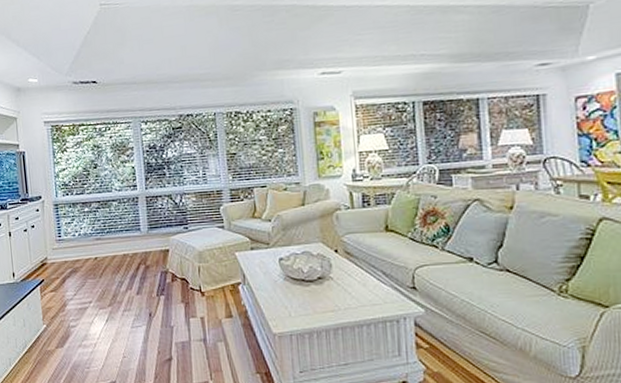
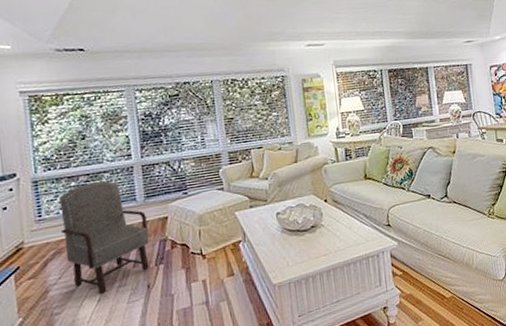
armchair: none [75,209,152,315] -> present [59,181,149,294]

